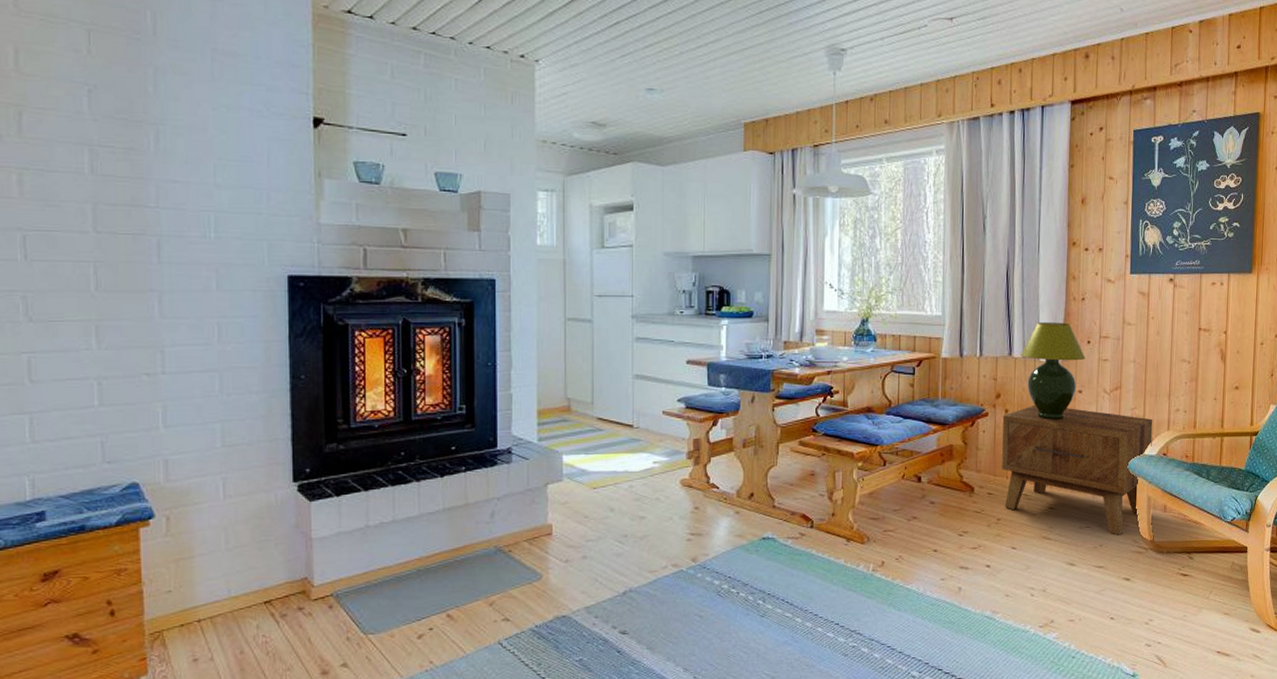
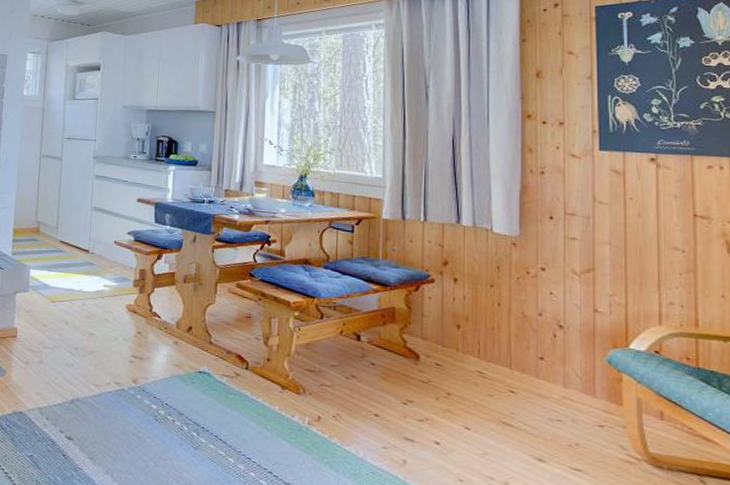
side table: present [1002,405,1153,535] -> none [451,277,639,437]
table lamp: present [1020,322,1086,420] -> none [470,192,548,297]

